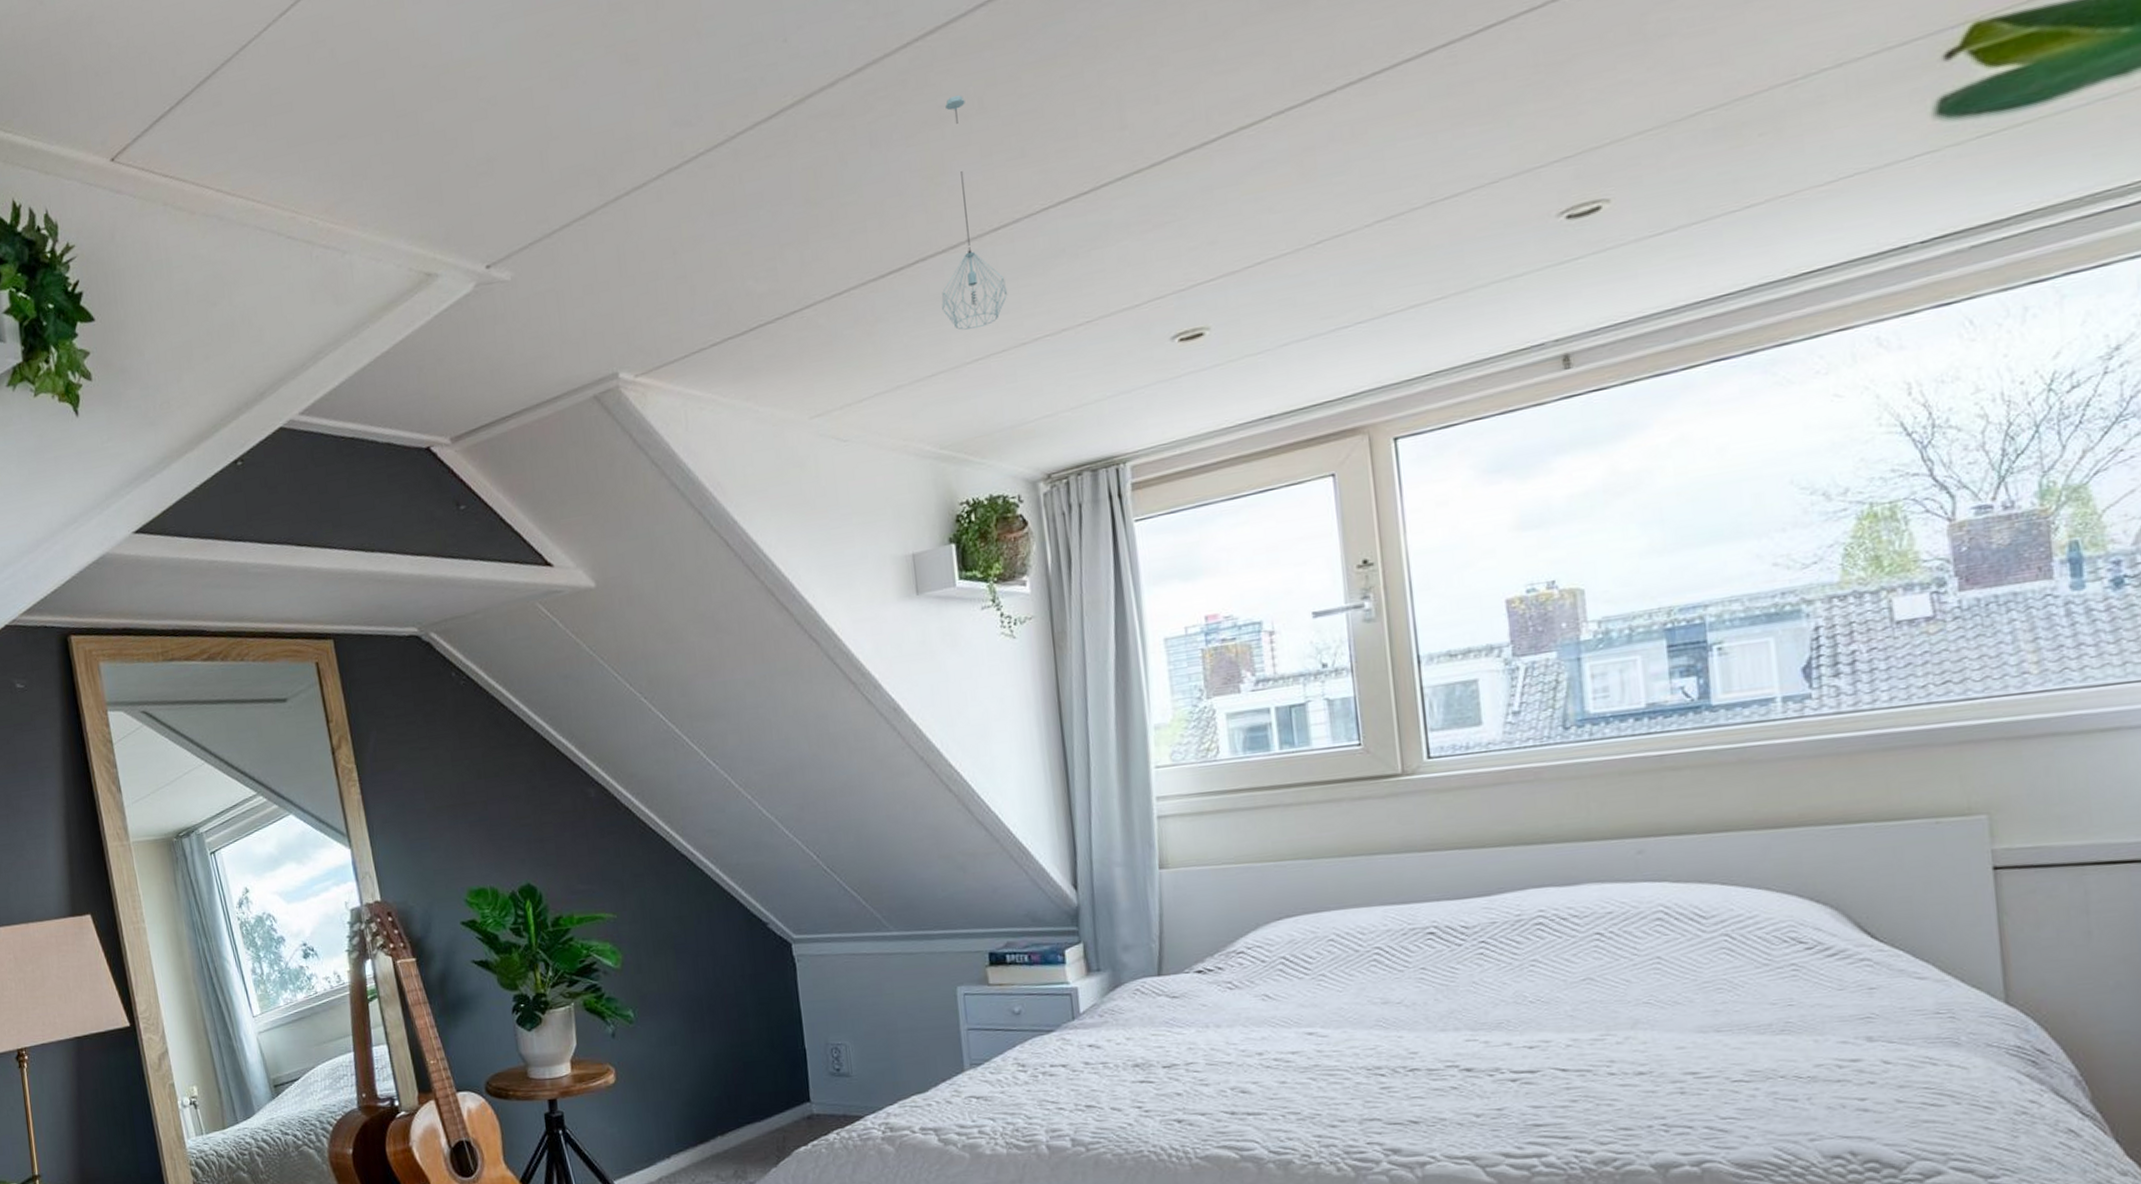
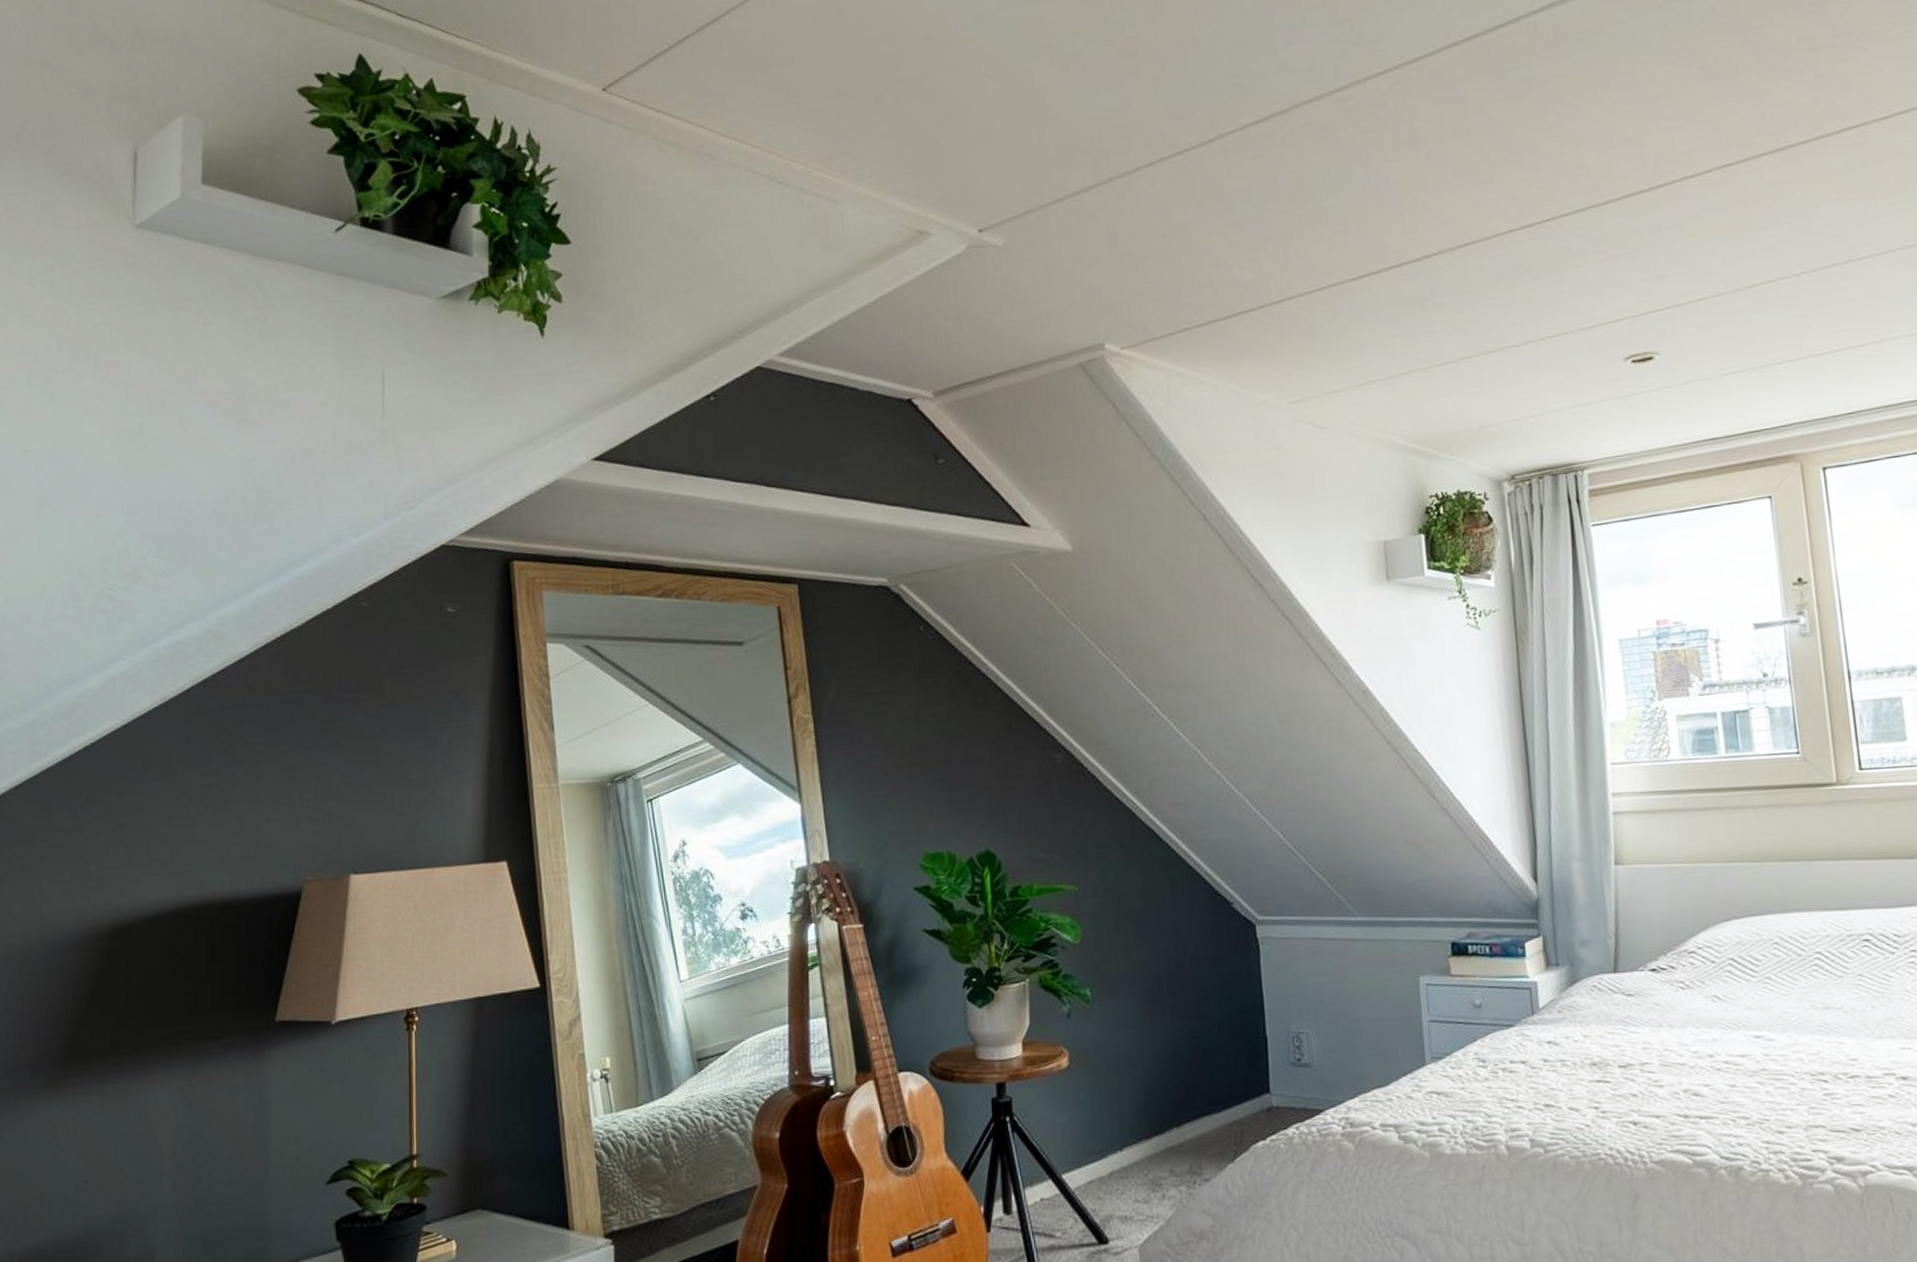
pendant light: present [941,95,1008,330] -> none [1415,121,1477,334]

